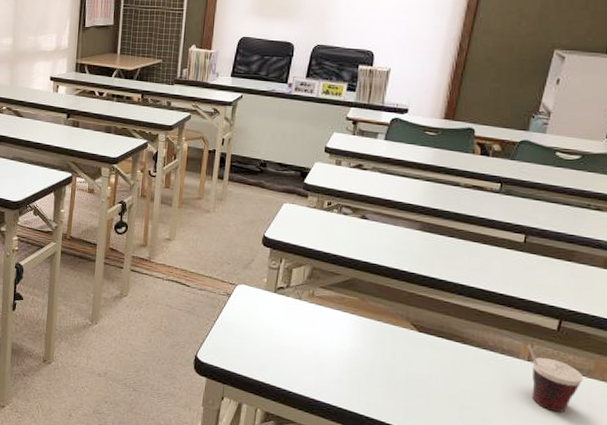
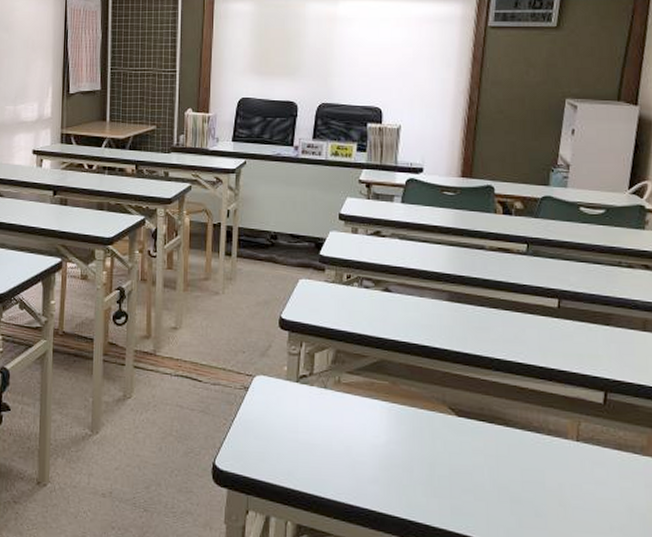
cup: present [501,330,584,413] -> none [545,407,638,499]

